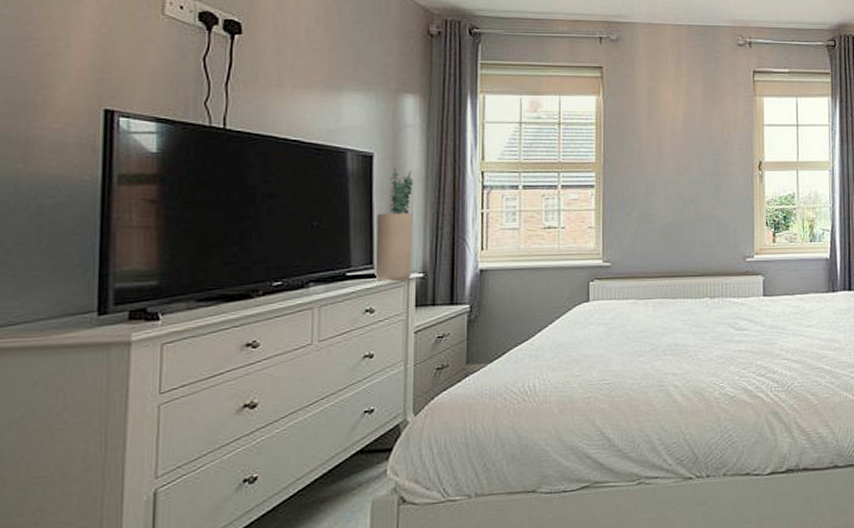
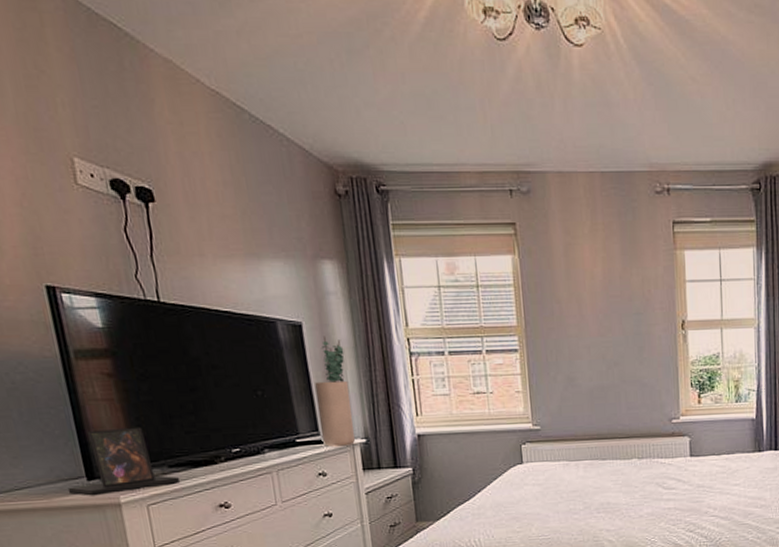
photo frame: none [71,256,206,333] -> present [67,427,180,496]

